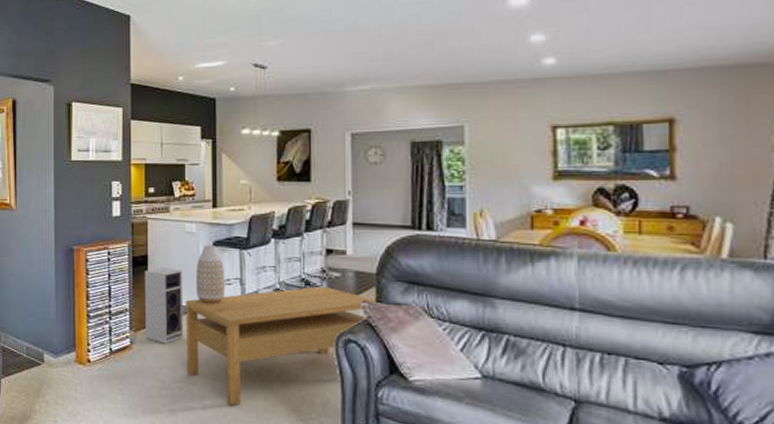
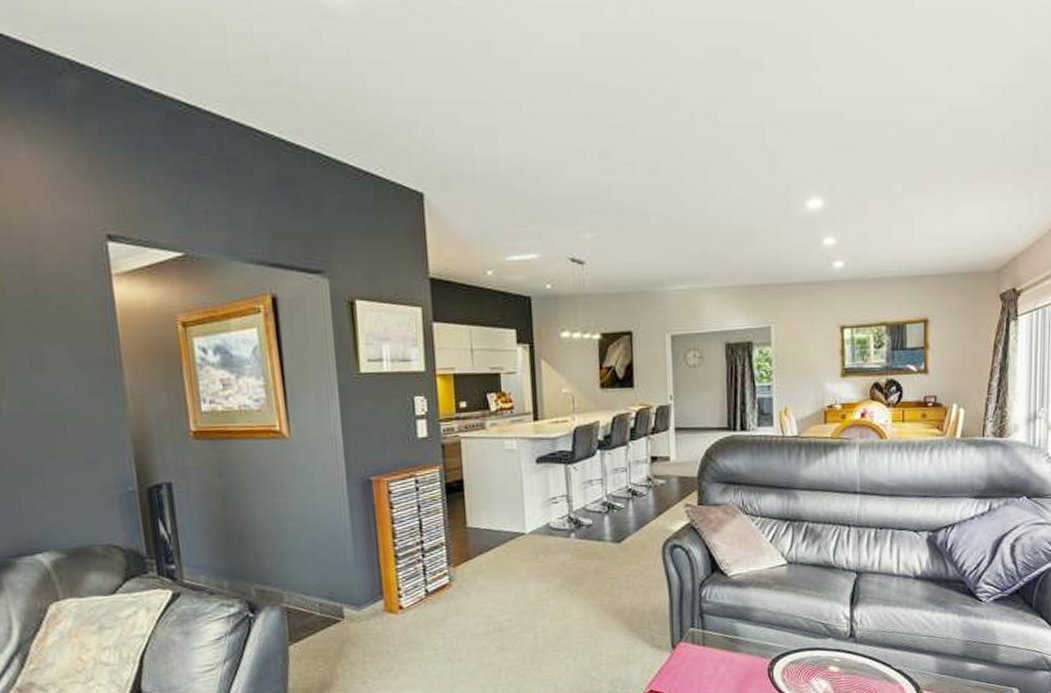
speaker: present [144,267,184,344] -> none [460,491,510,576]
coffee table: present [185,286,375,406] -> none [508,494,697,629]
vase: present [195,245,226,304] -> none [519,462,552,527]

